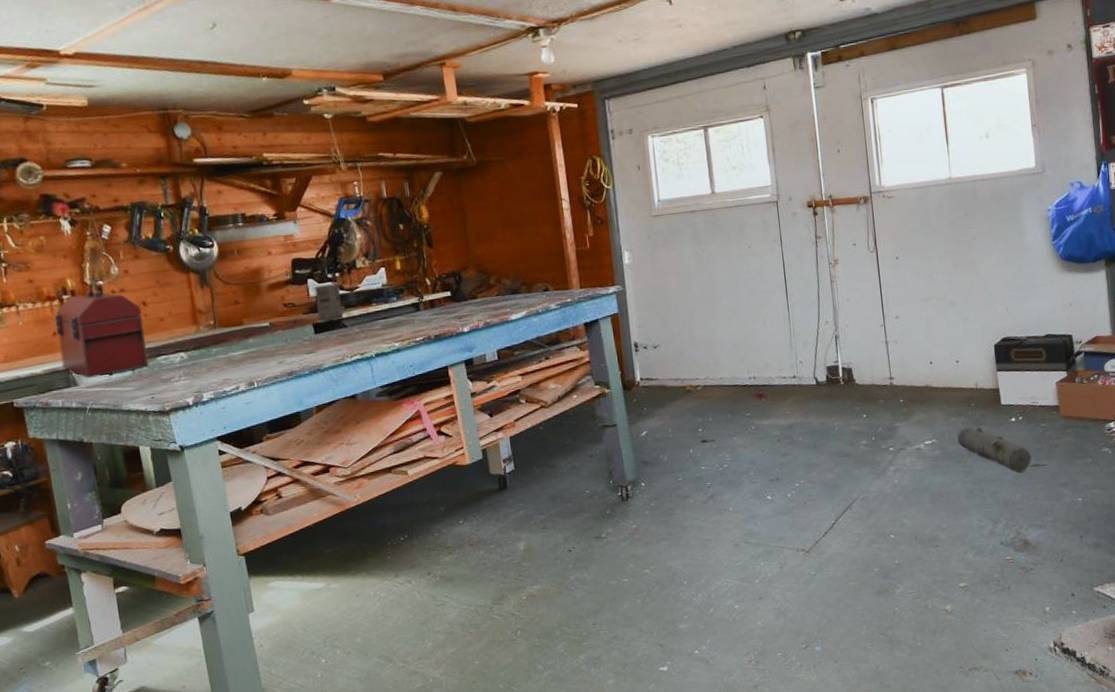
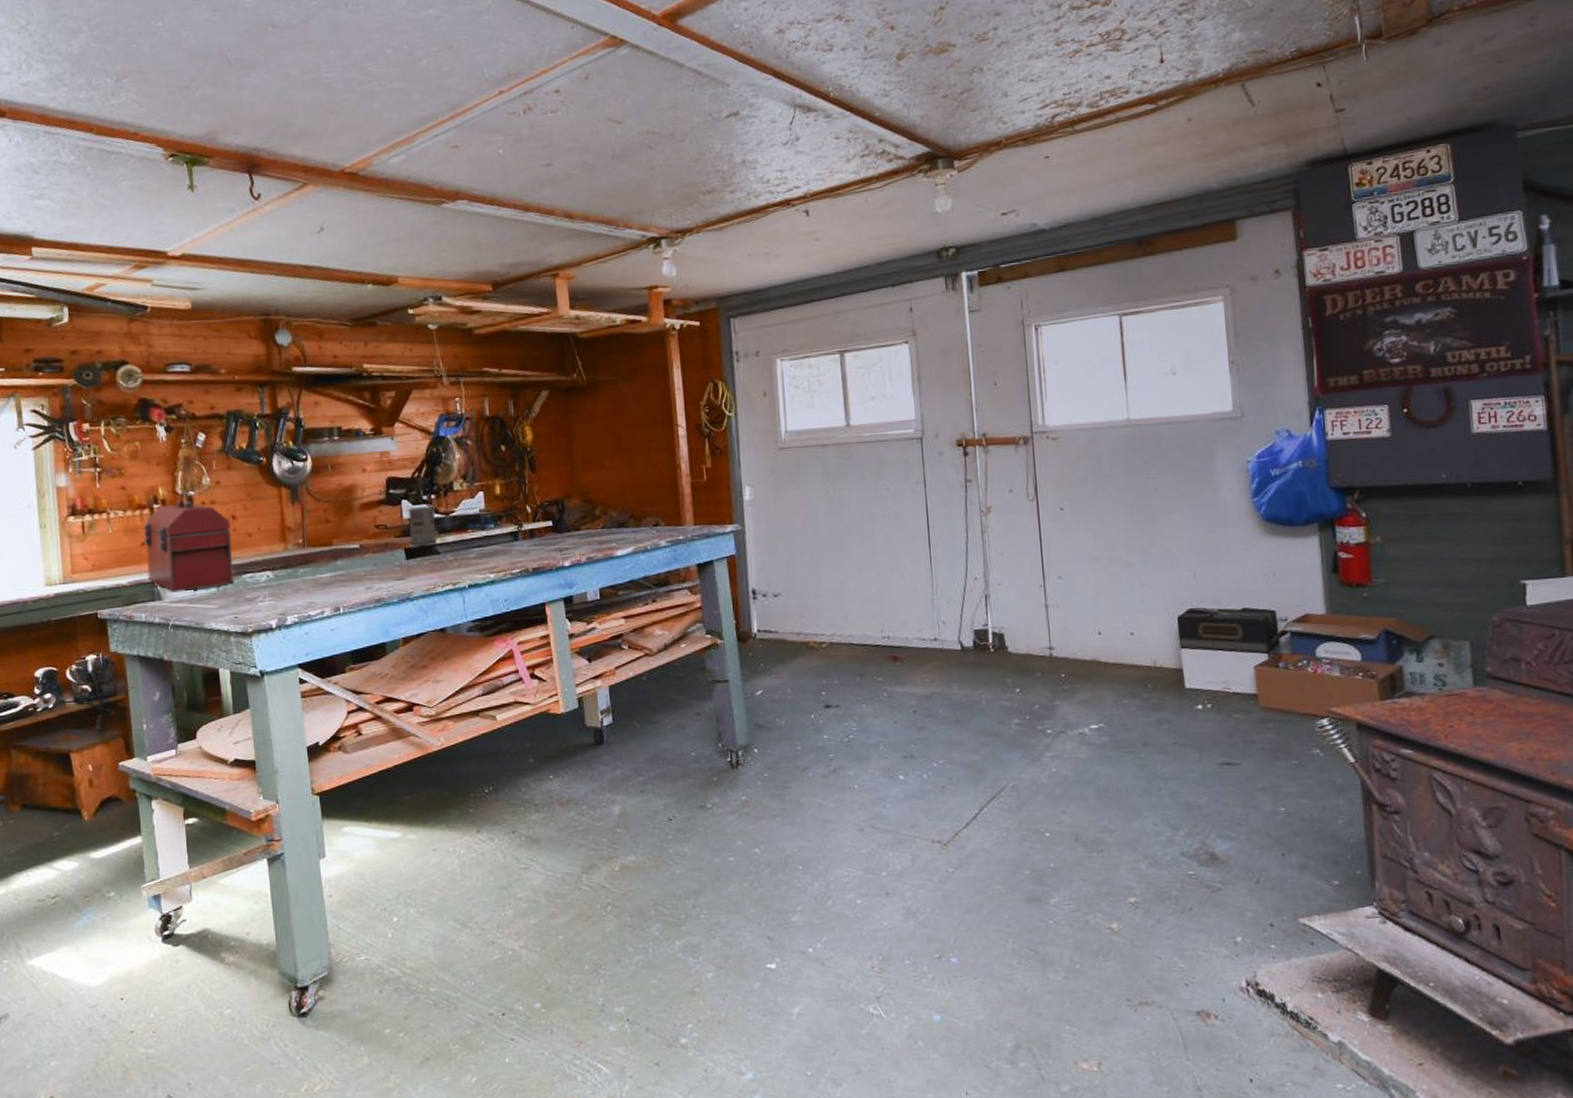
decorative log: present [957,426,1032,472] -> none [1129,711,1223,771]

